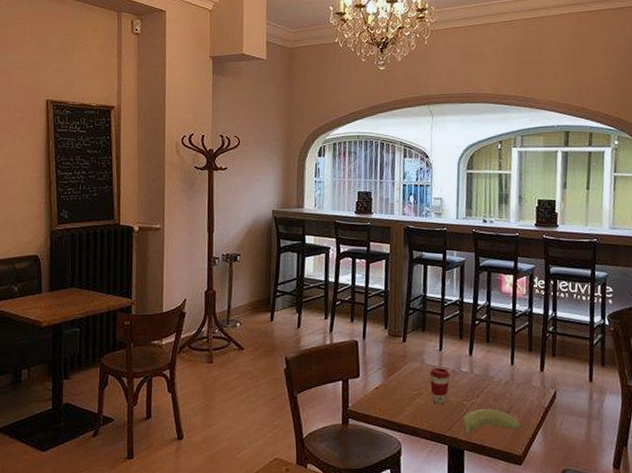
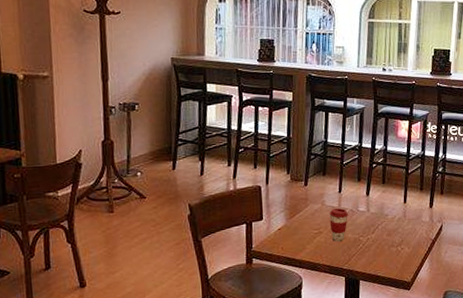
banana: present [463,409,521,437] -> none [359,243,410,269]

